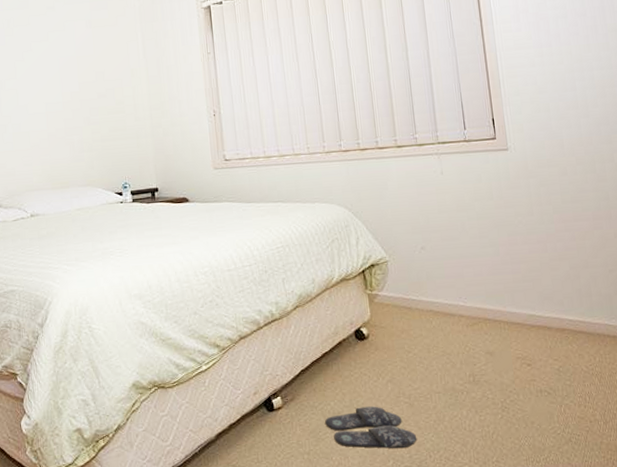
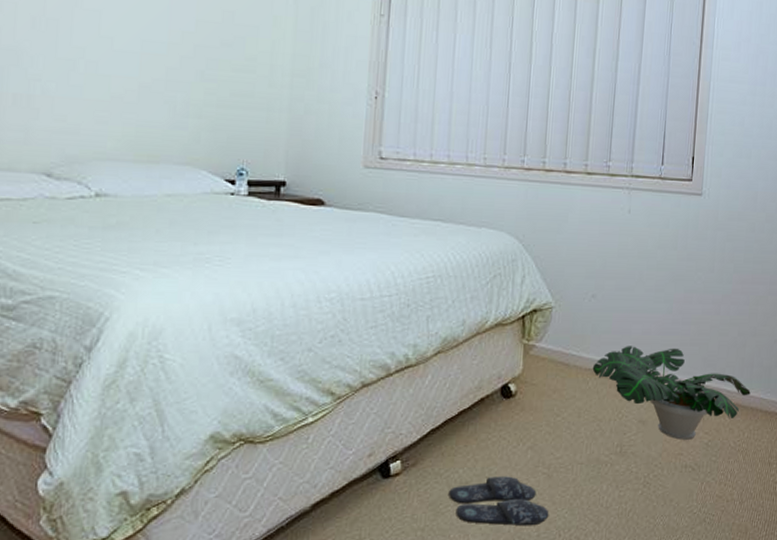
potted plant: none [433,285,594,367] -> present [592,346,751,440]

